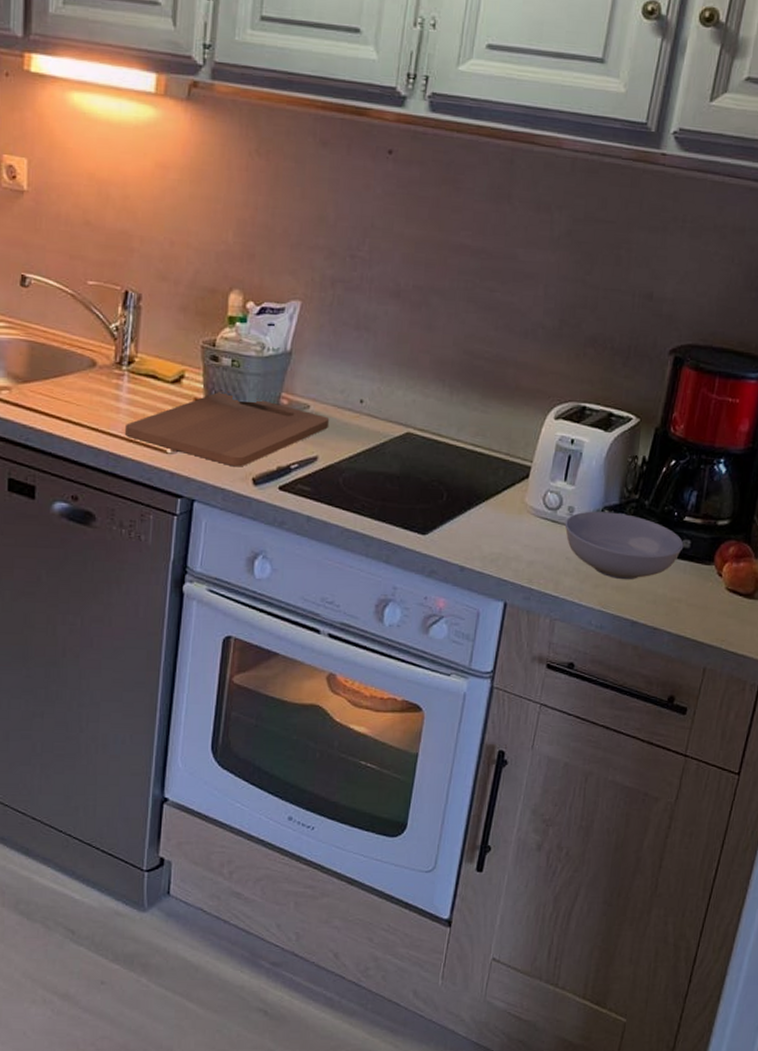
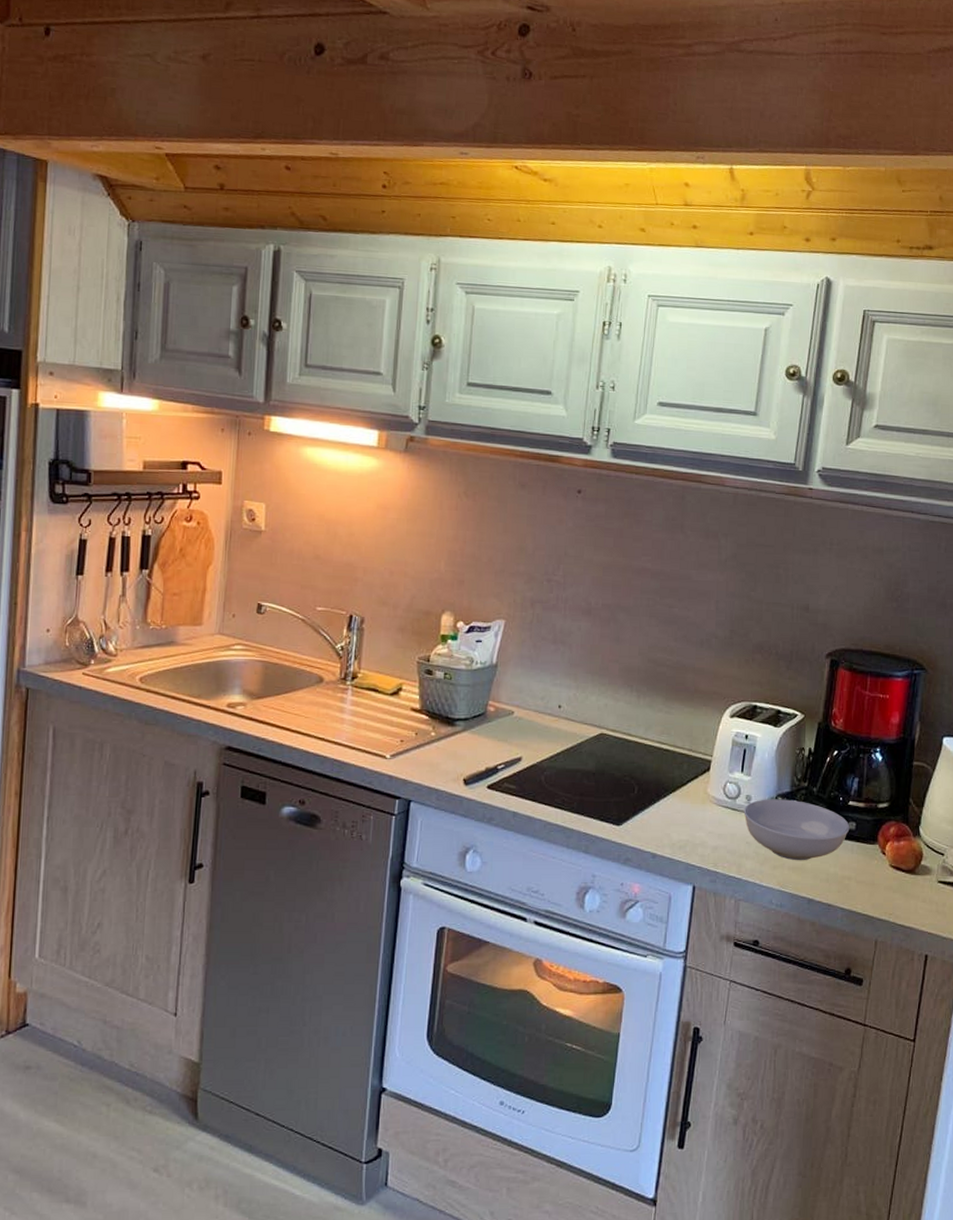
cutting board: present [124,391,330,467] -> none [348,701,532,769]

